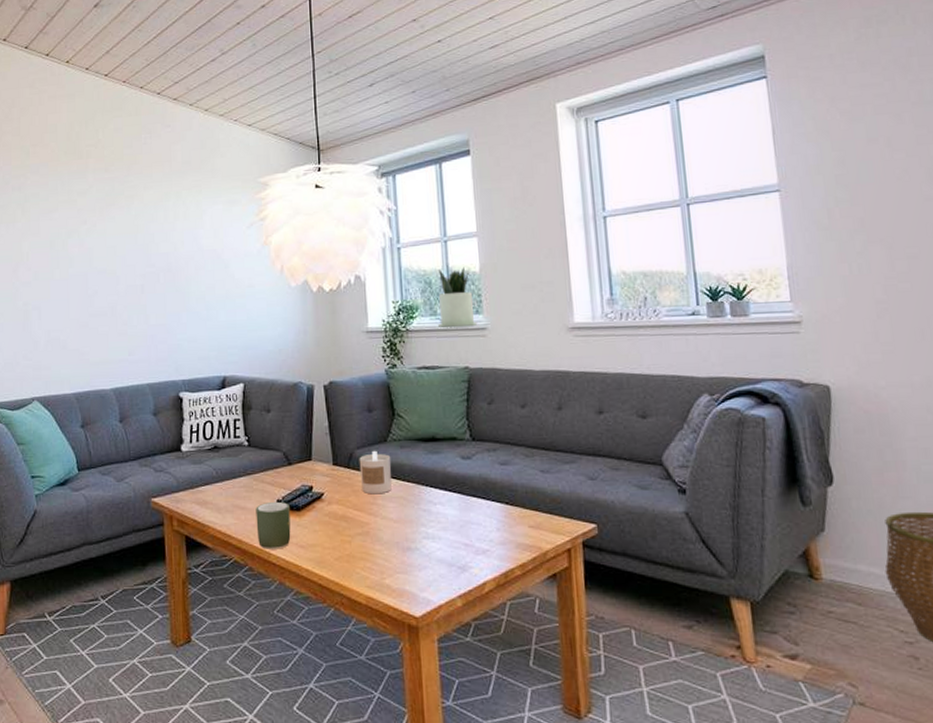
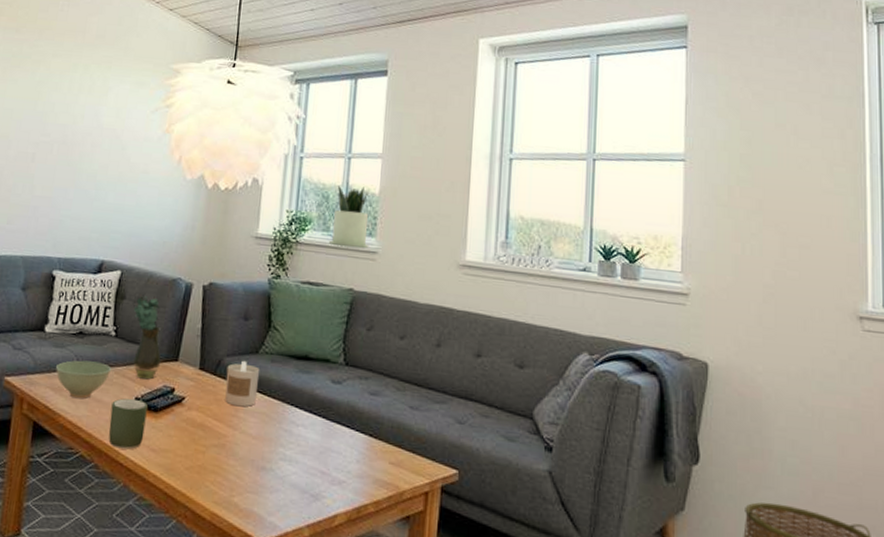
bowl: none [197,472,251,509] -> present [55,360,112,399]
vase: none [261,402,296,482] -> present [133,294,161,380]

